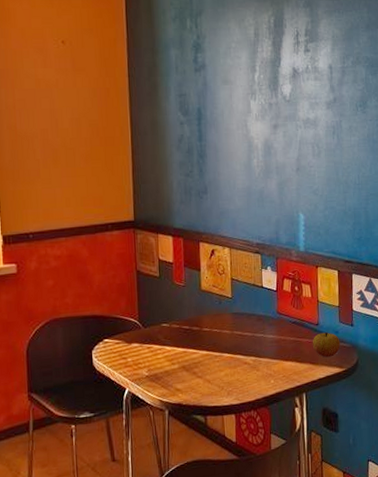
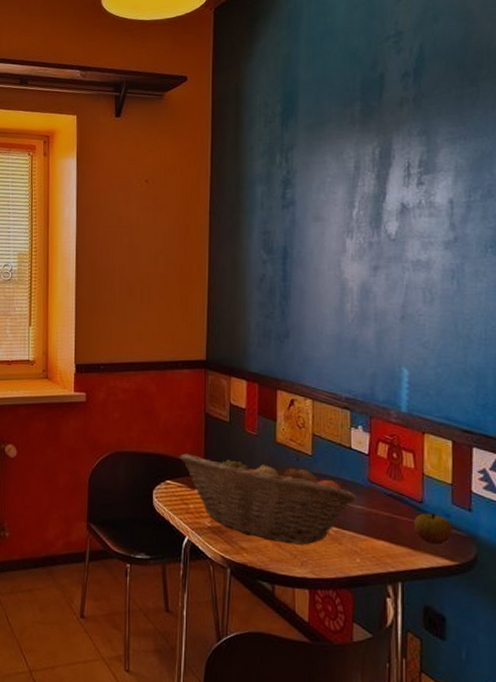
fruit basket: none [115,304,269,379] -> present [179,453,356,545]

